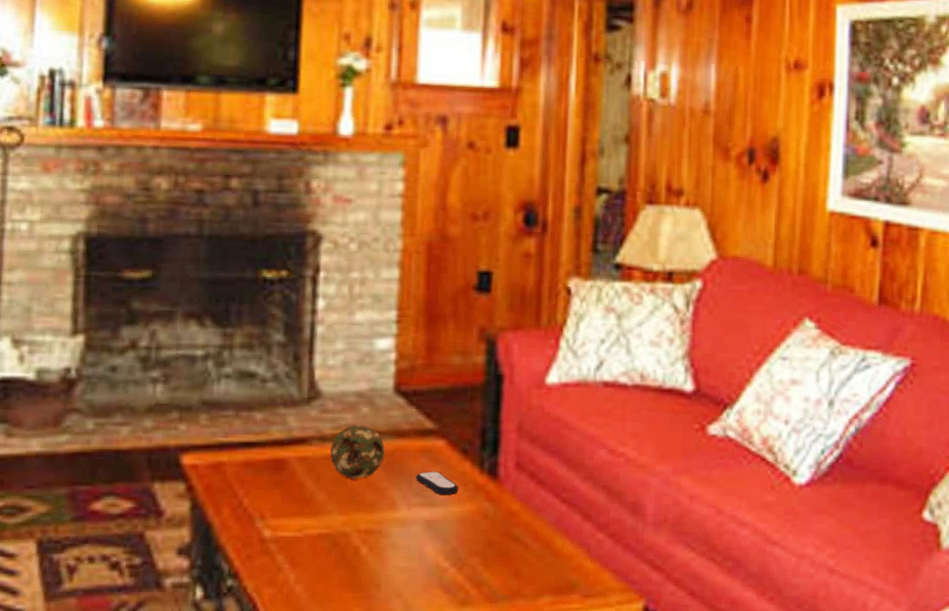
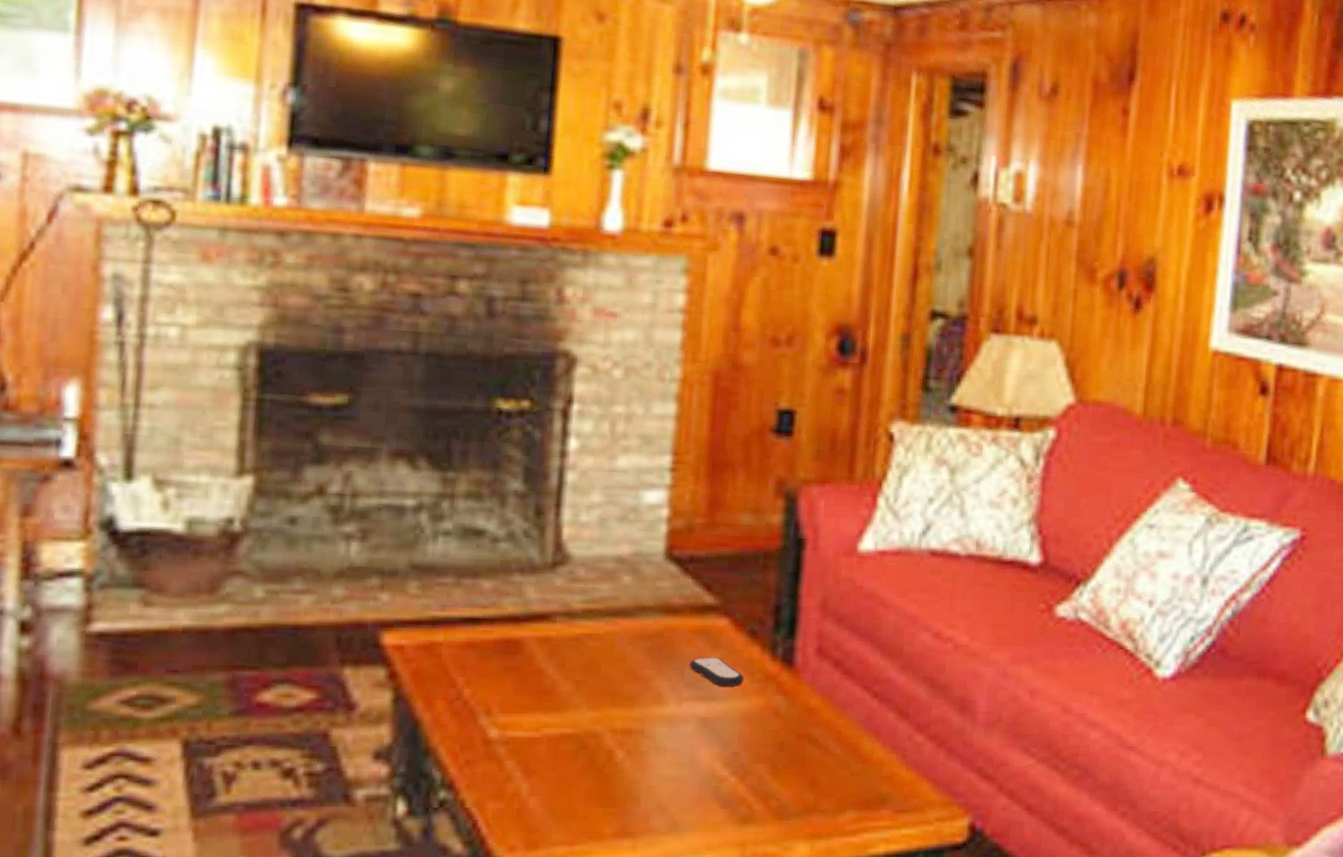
decorative ball: present [330,424,385,479] -> none [579,596,651,666]

